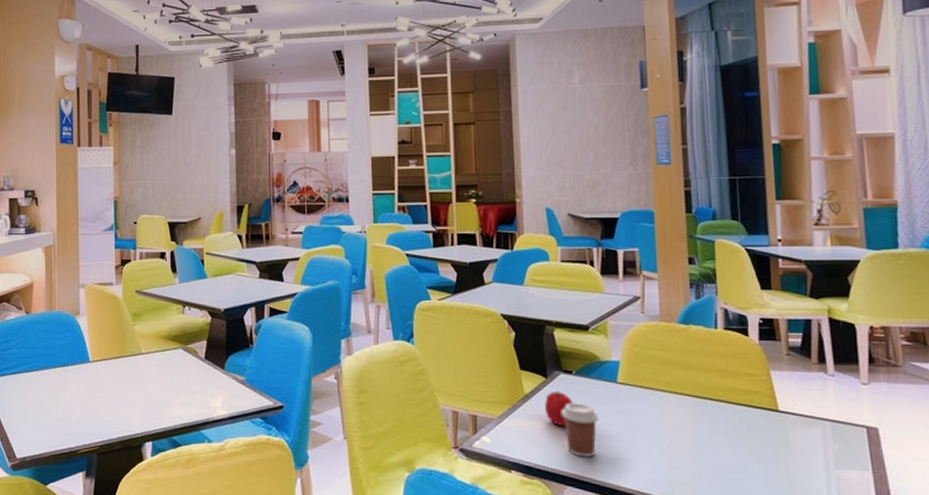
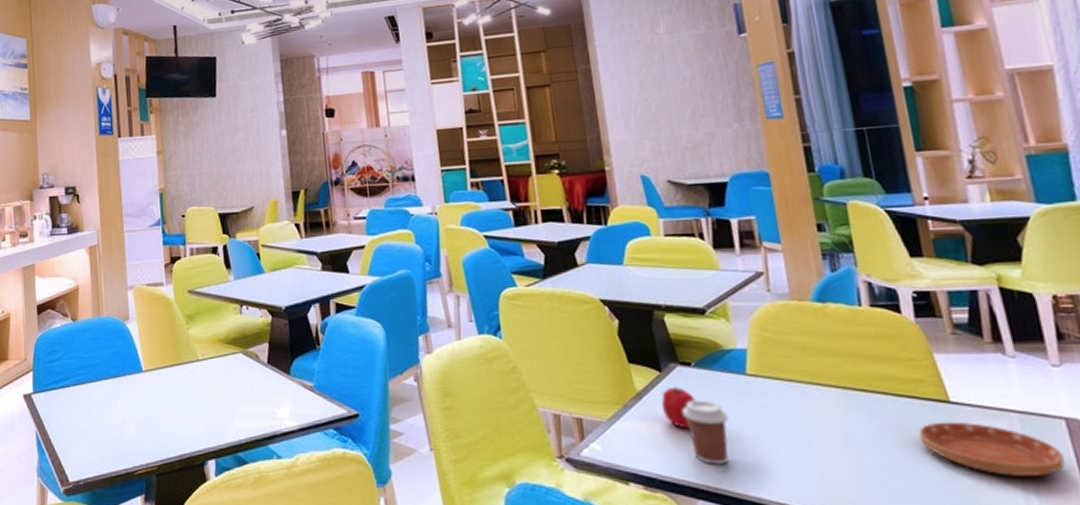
saucer: none [751,427,862,473] -> present [918,421,1065,476]

